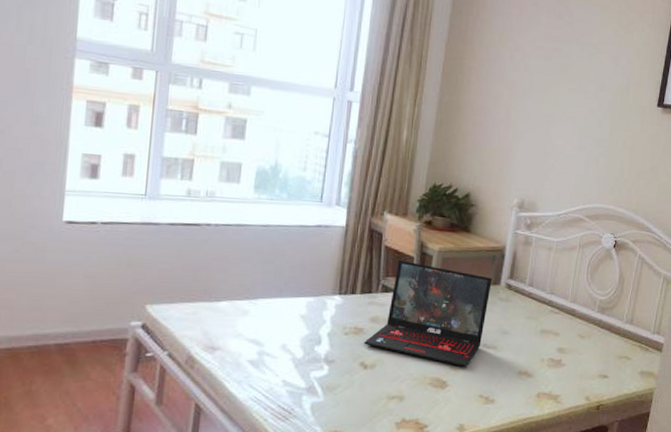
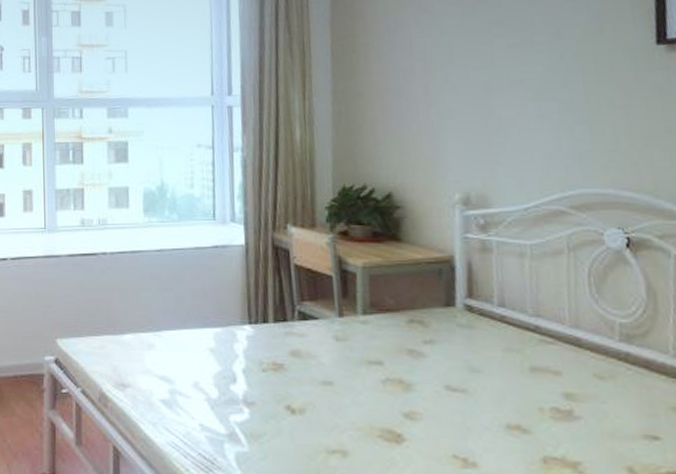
laptop: present [364,260,492,367] -> none [286,281,444,416]

